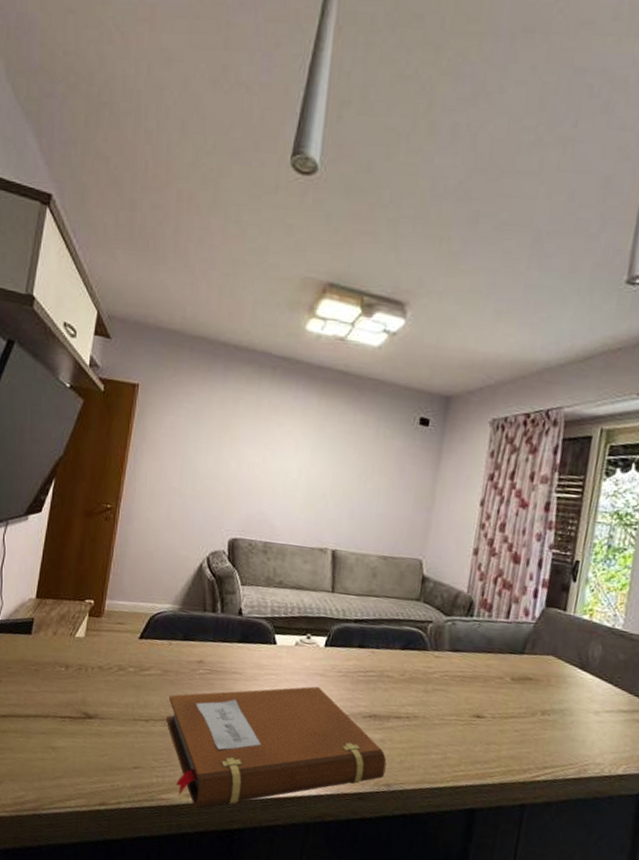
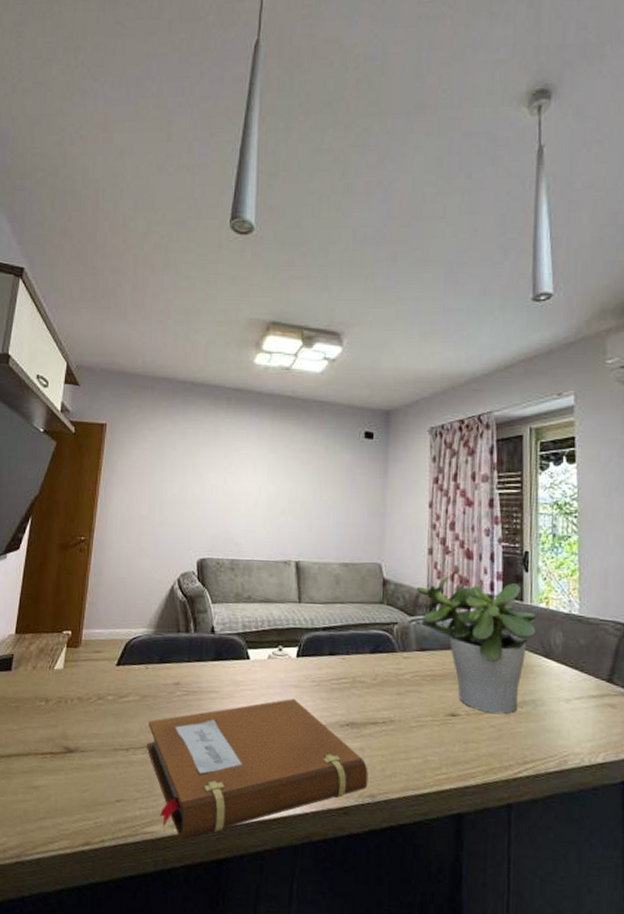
potted plant: none [455,578,578,721] -> present [416,576,537,714]

